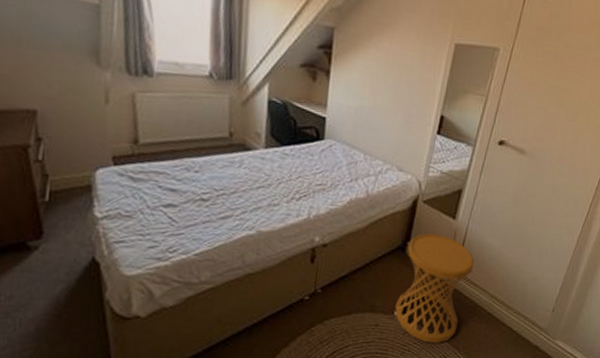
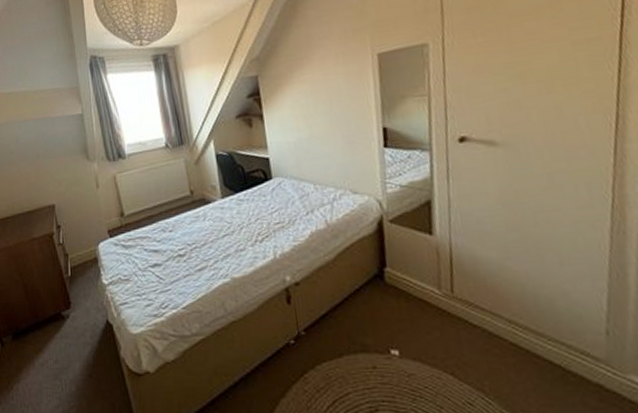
side table: present [395,233,475,343] -> none [386,254,475,386]

